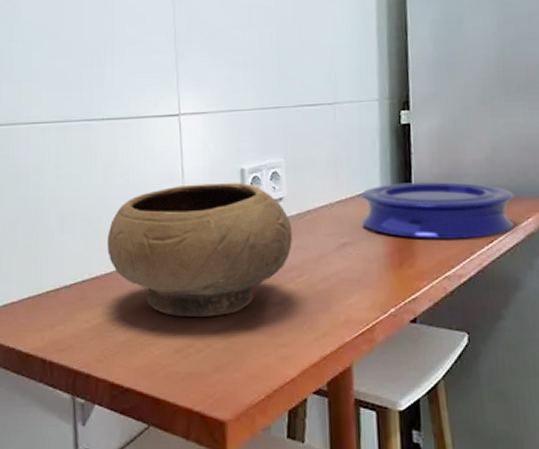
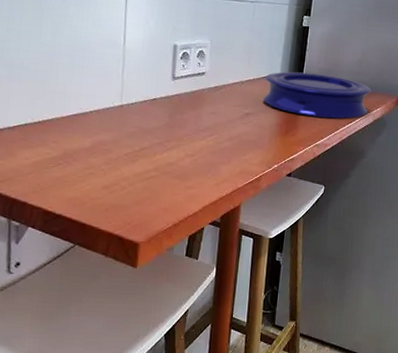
bowl: present [107,183,292,318] -> none [50,52,209,162]

